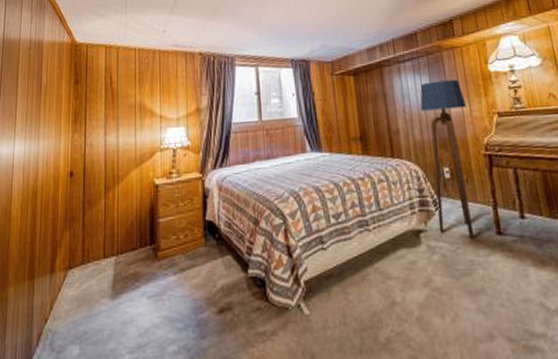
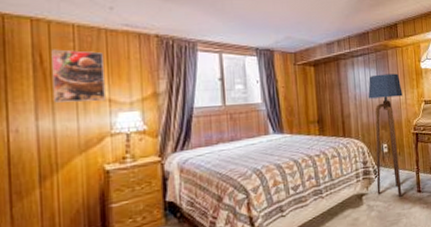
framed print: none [118,71,157,120] -> present [51,49,105,103]

